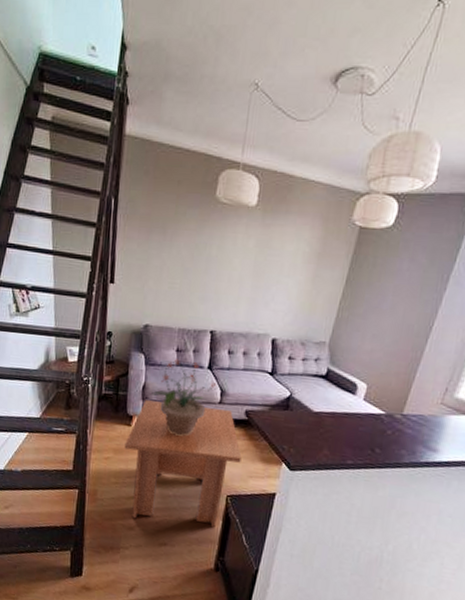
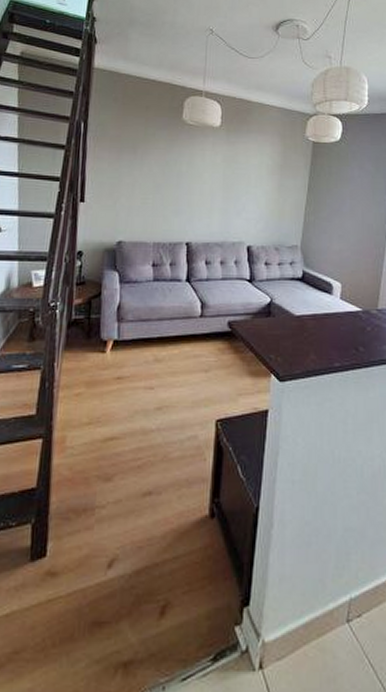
coffee table: present [124,400,242,527] -> none [98,321,228,466]
potted plant: present [150,359,217,437] -> none [126,274,197,358]

